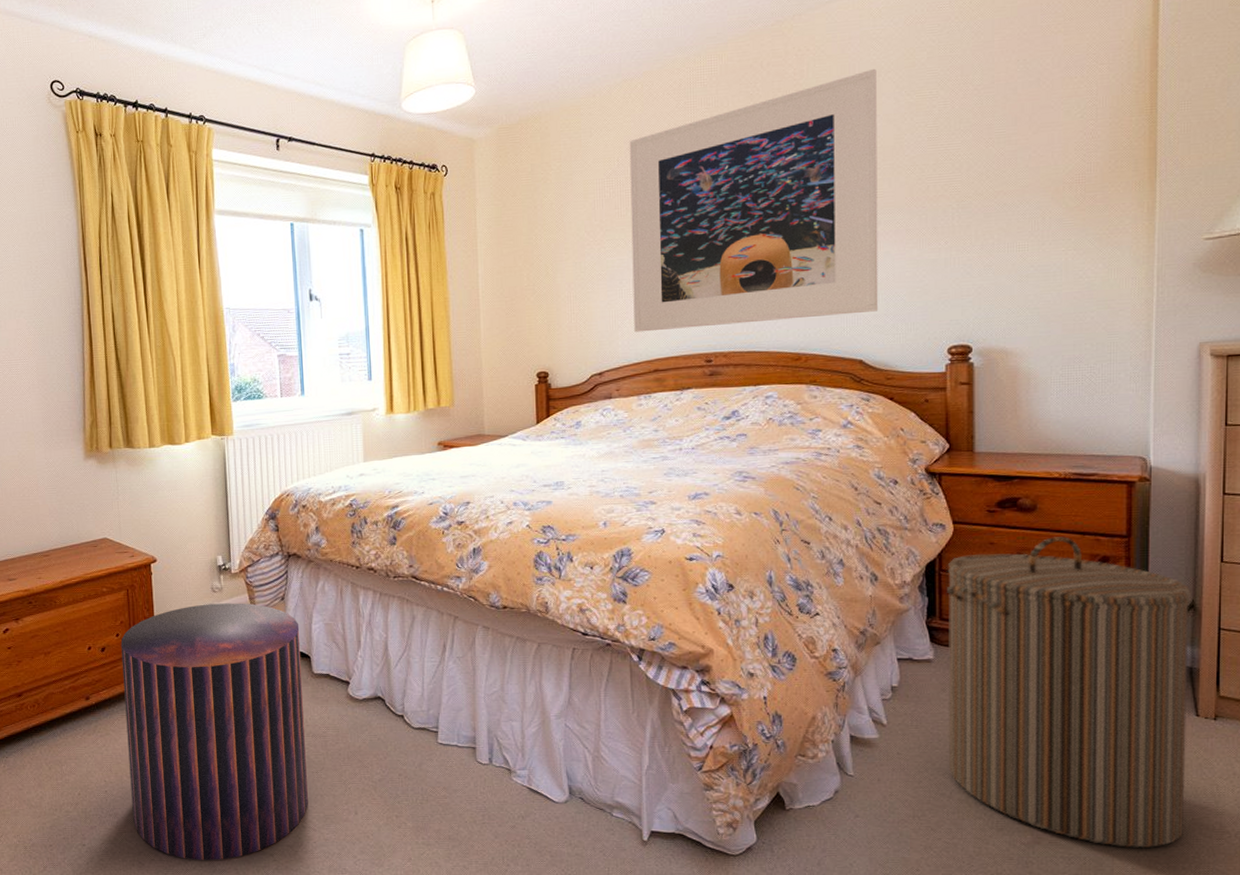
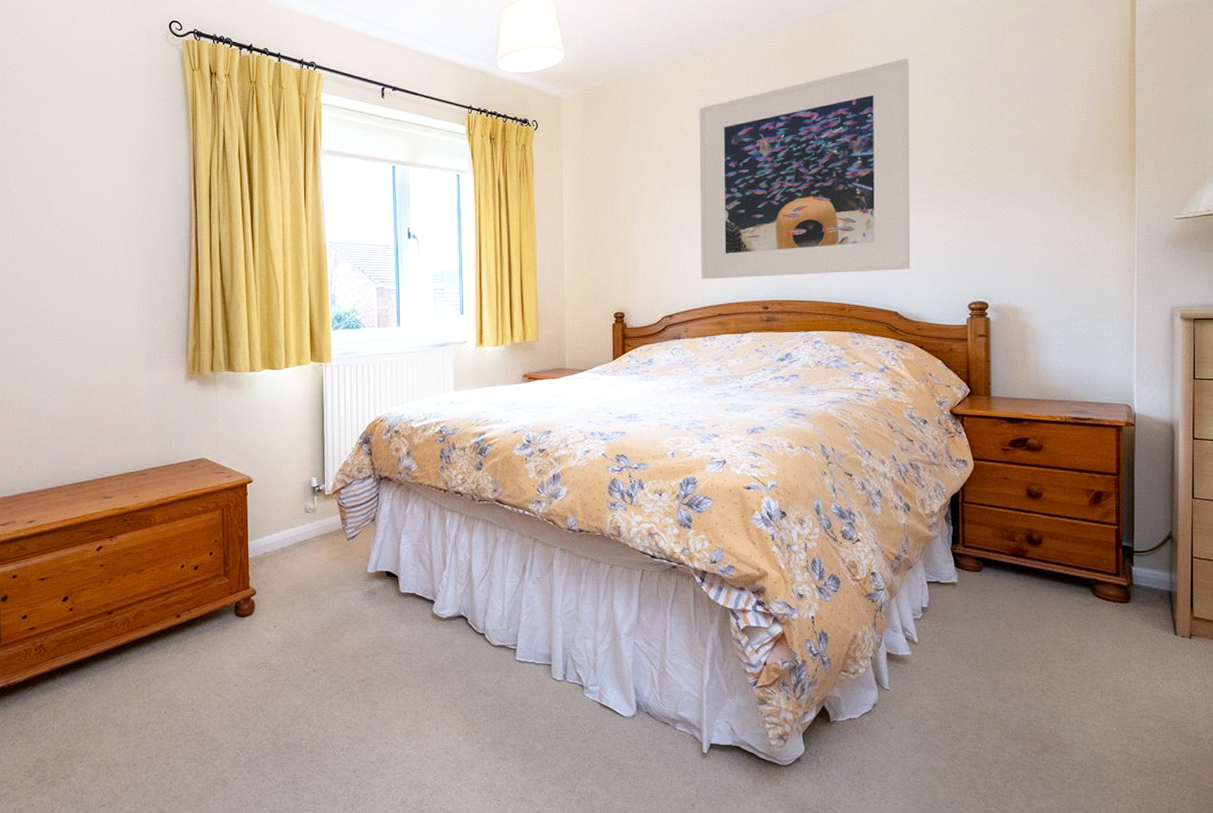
stool: present [120,603,308,860] -> none [214,523,391,778]
laundry hamper: present [947,536,1191,849] -> none [969,473,1169,755]

